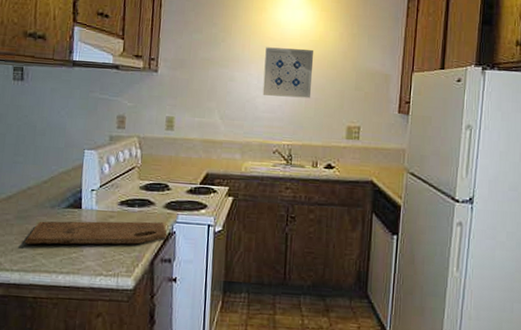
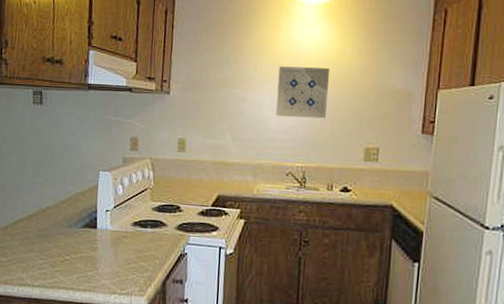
cutting board: present [24,221,168,245] -> none [44,239,179,265]

